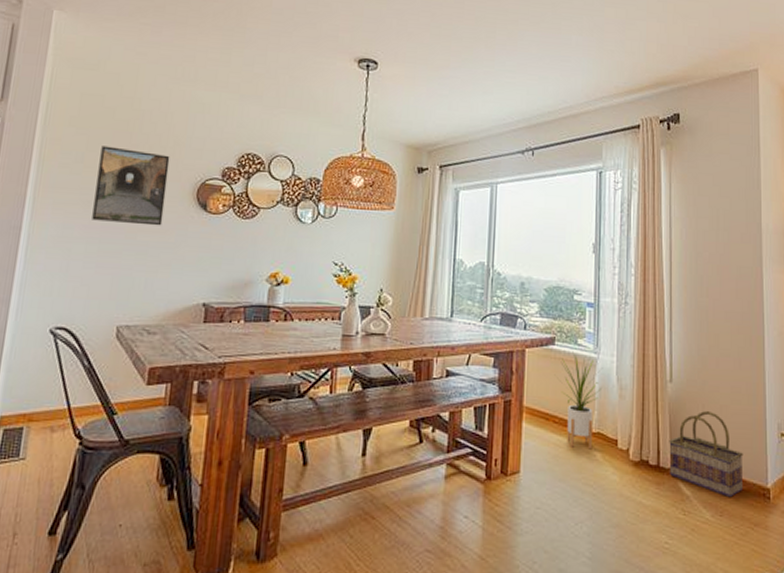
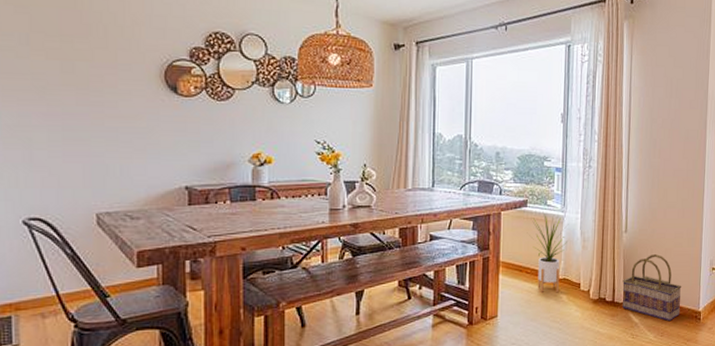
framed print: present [92,146,170,226] -> none [48,26,131,111]

